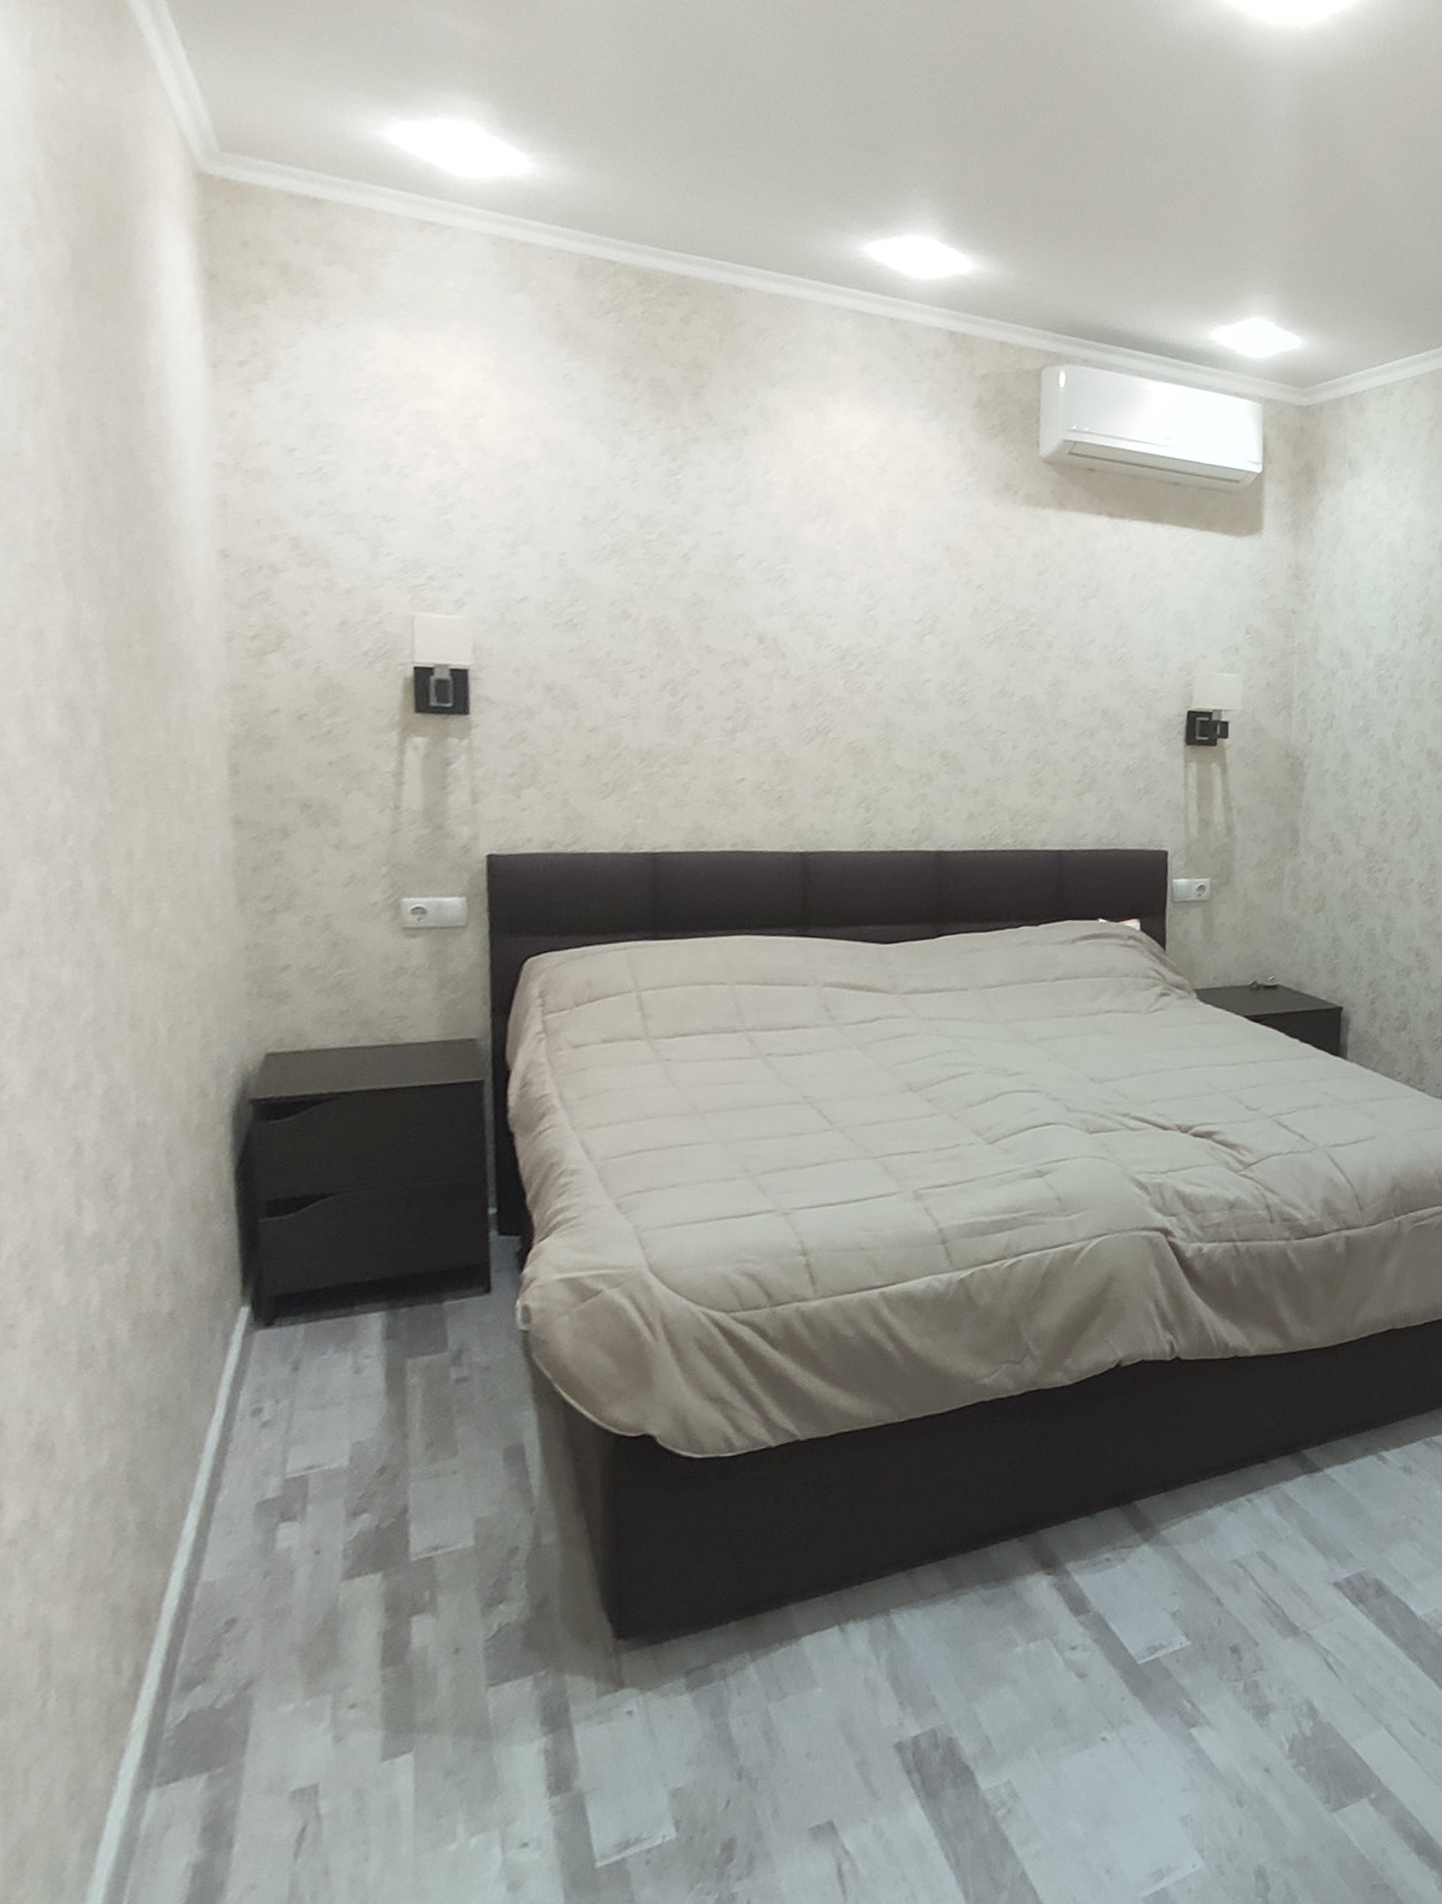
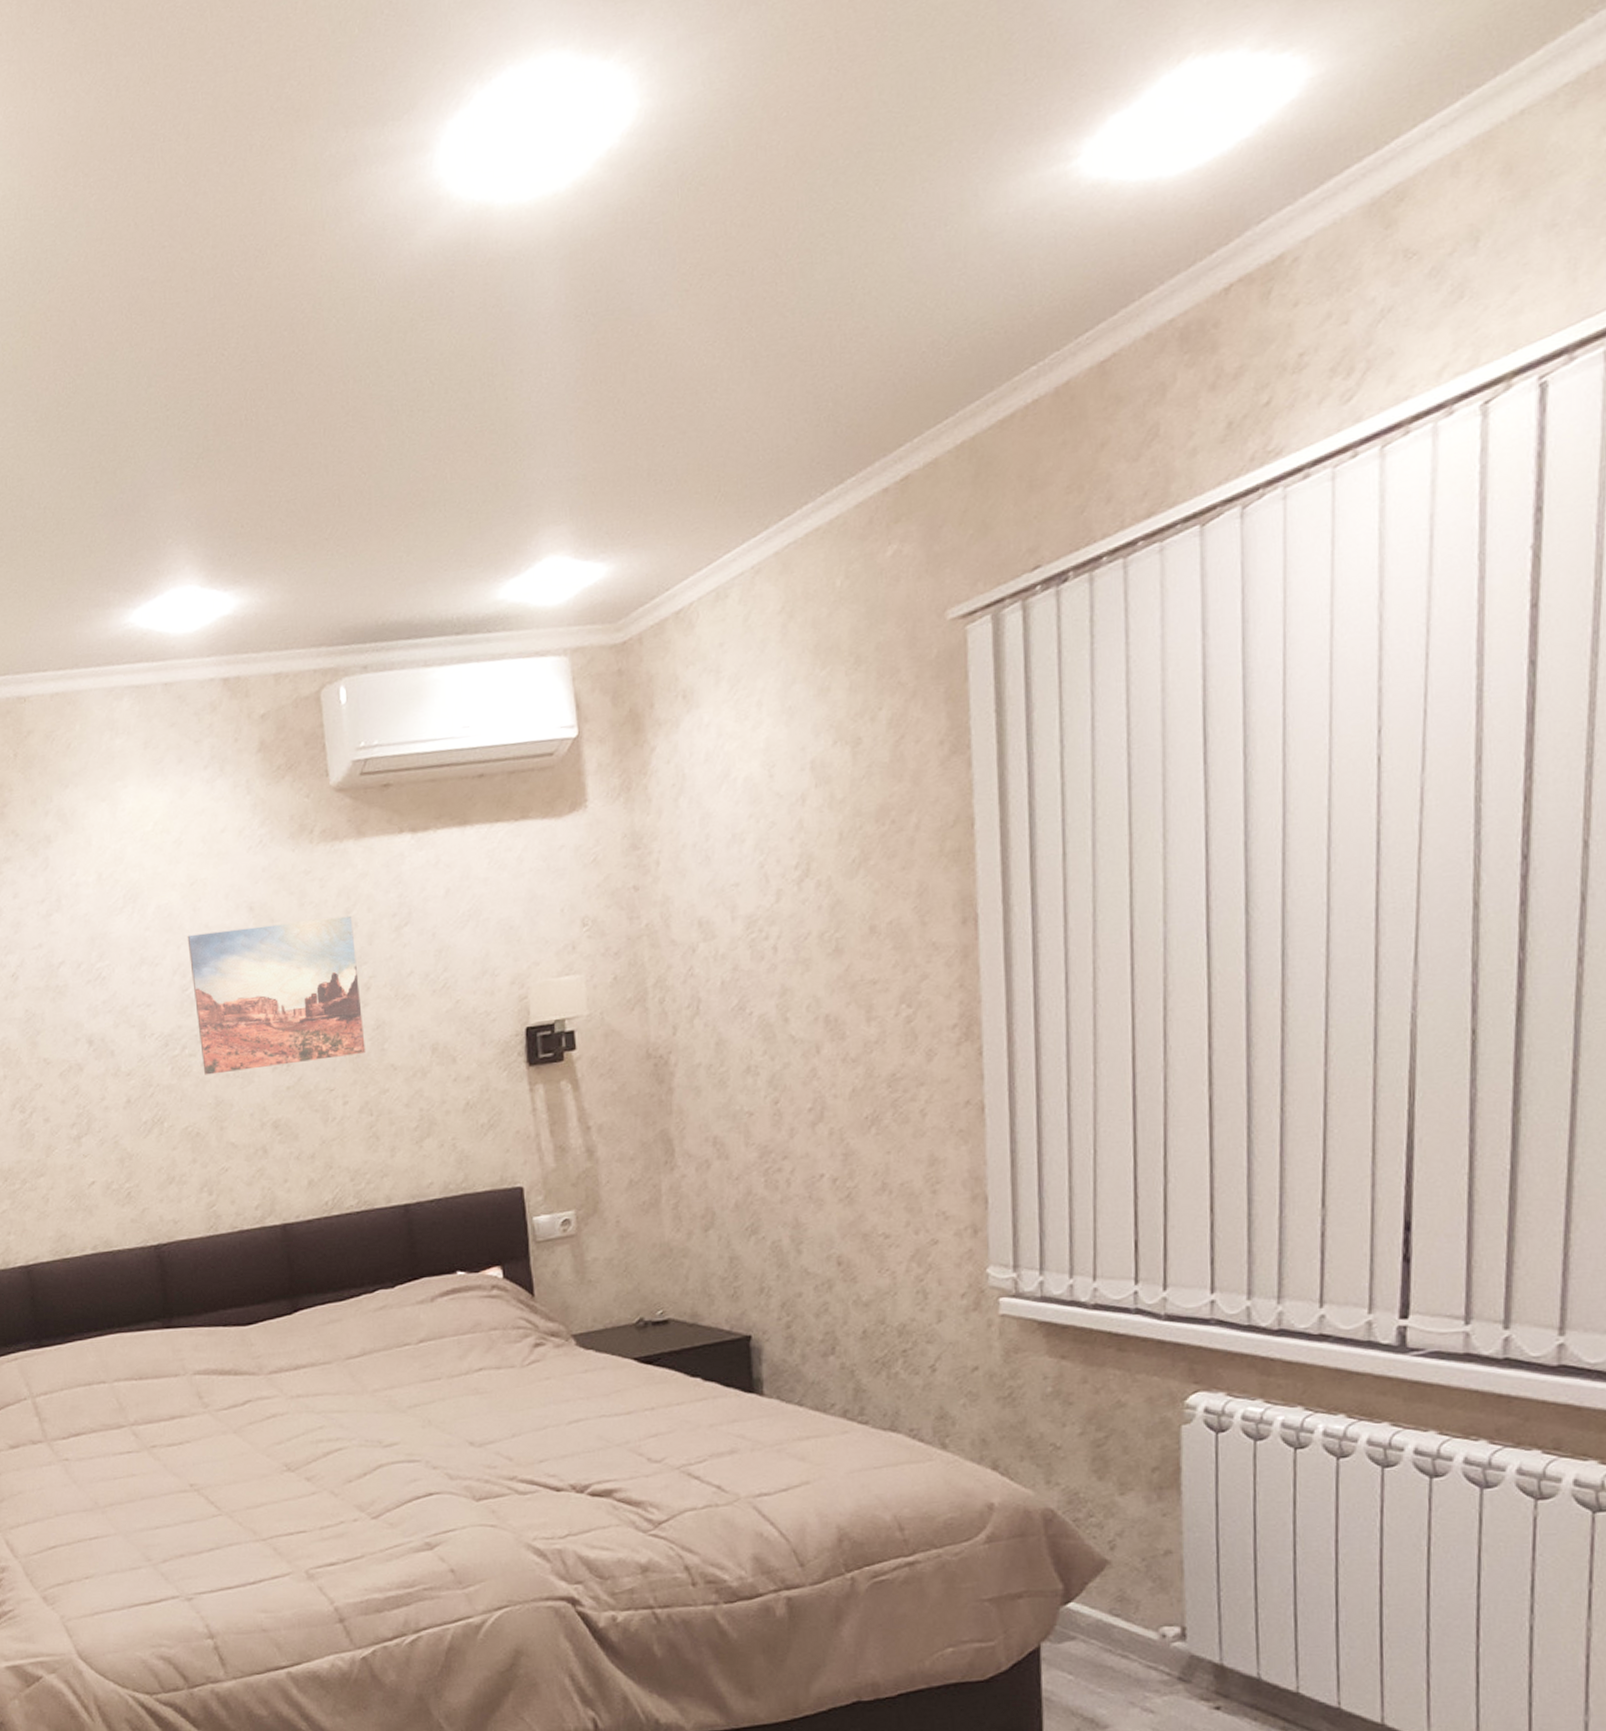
wall art: none [877,558,1044,706] -> present [187,915,366,1075]

